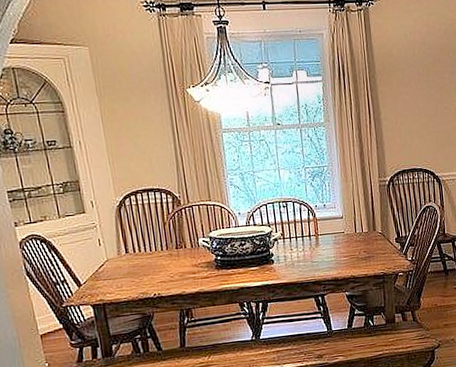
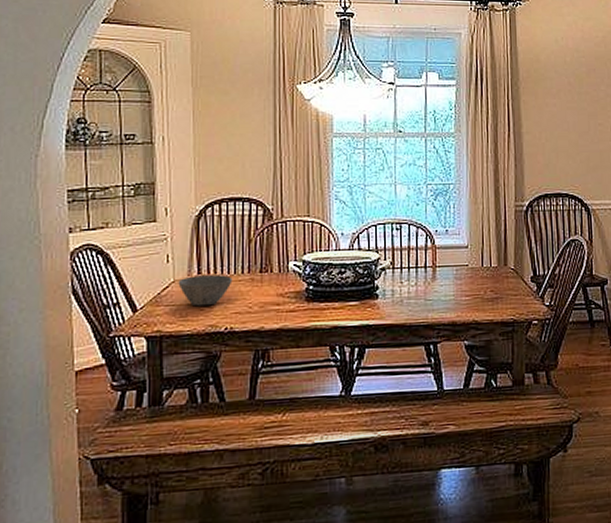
bowl: none [111,252,155,279] -> present [178,275,233,307]

